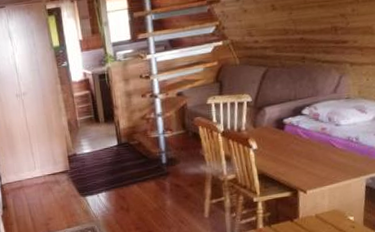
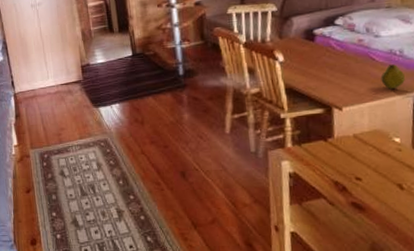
fruit: none [339,150,360,173] -> present [380,64,405,89]

